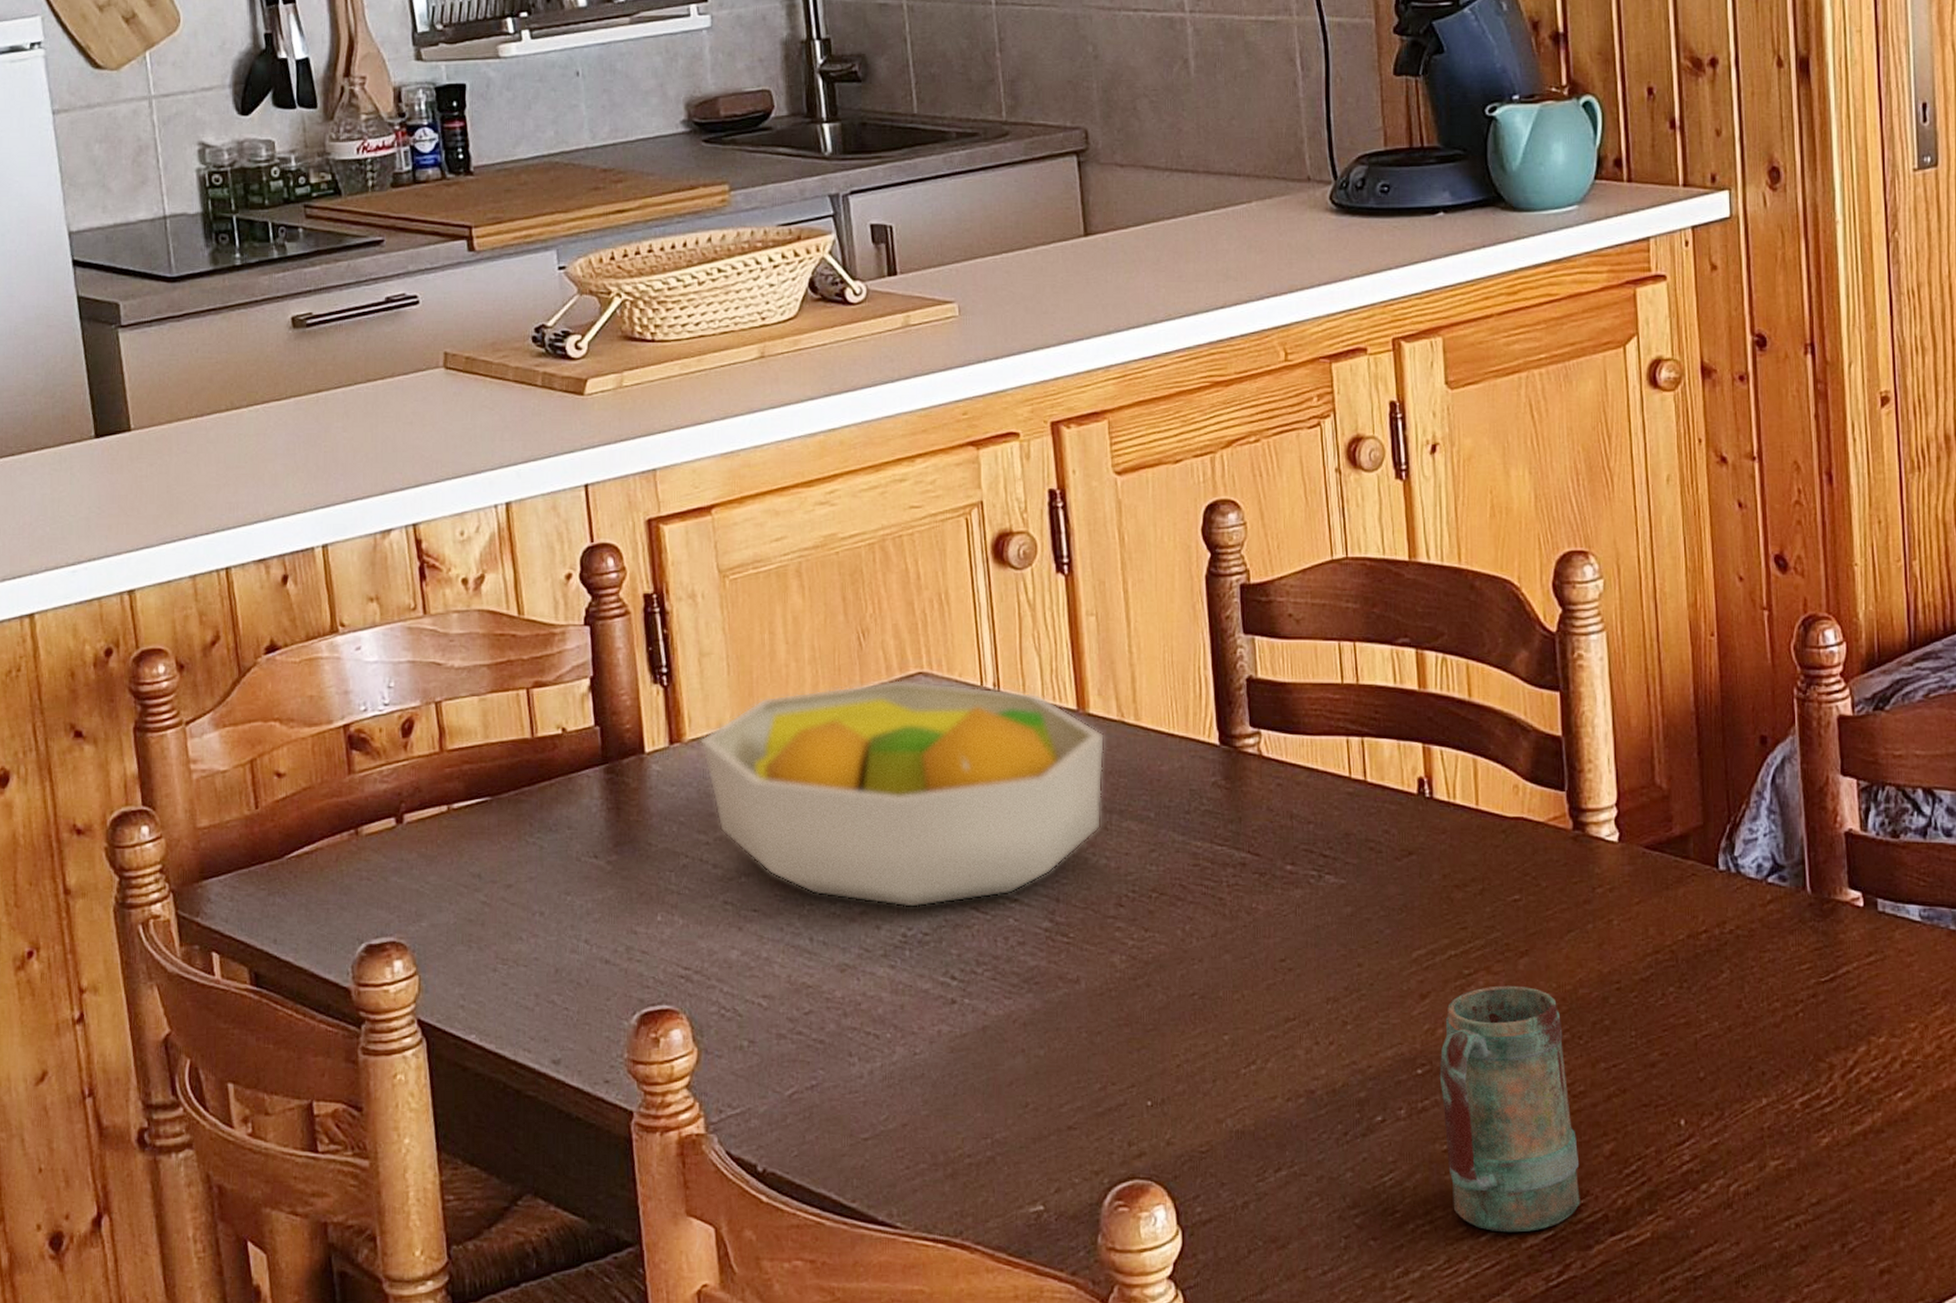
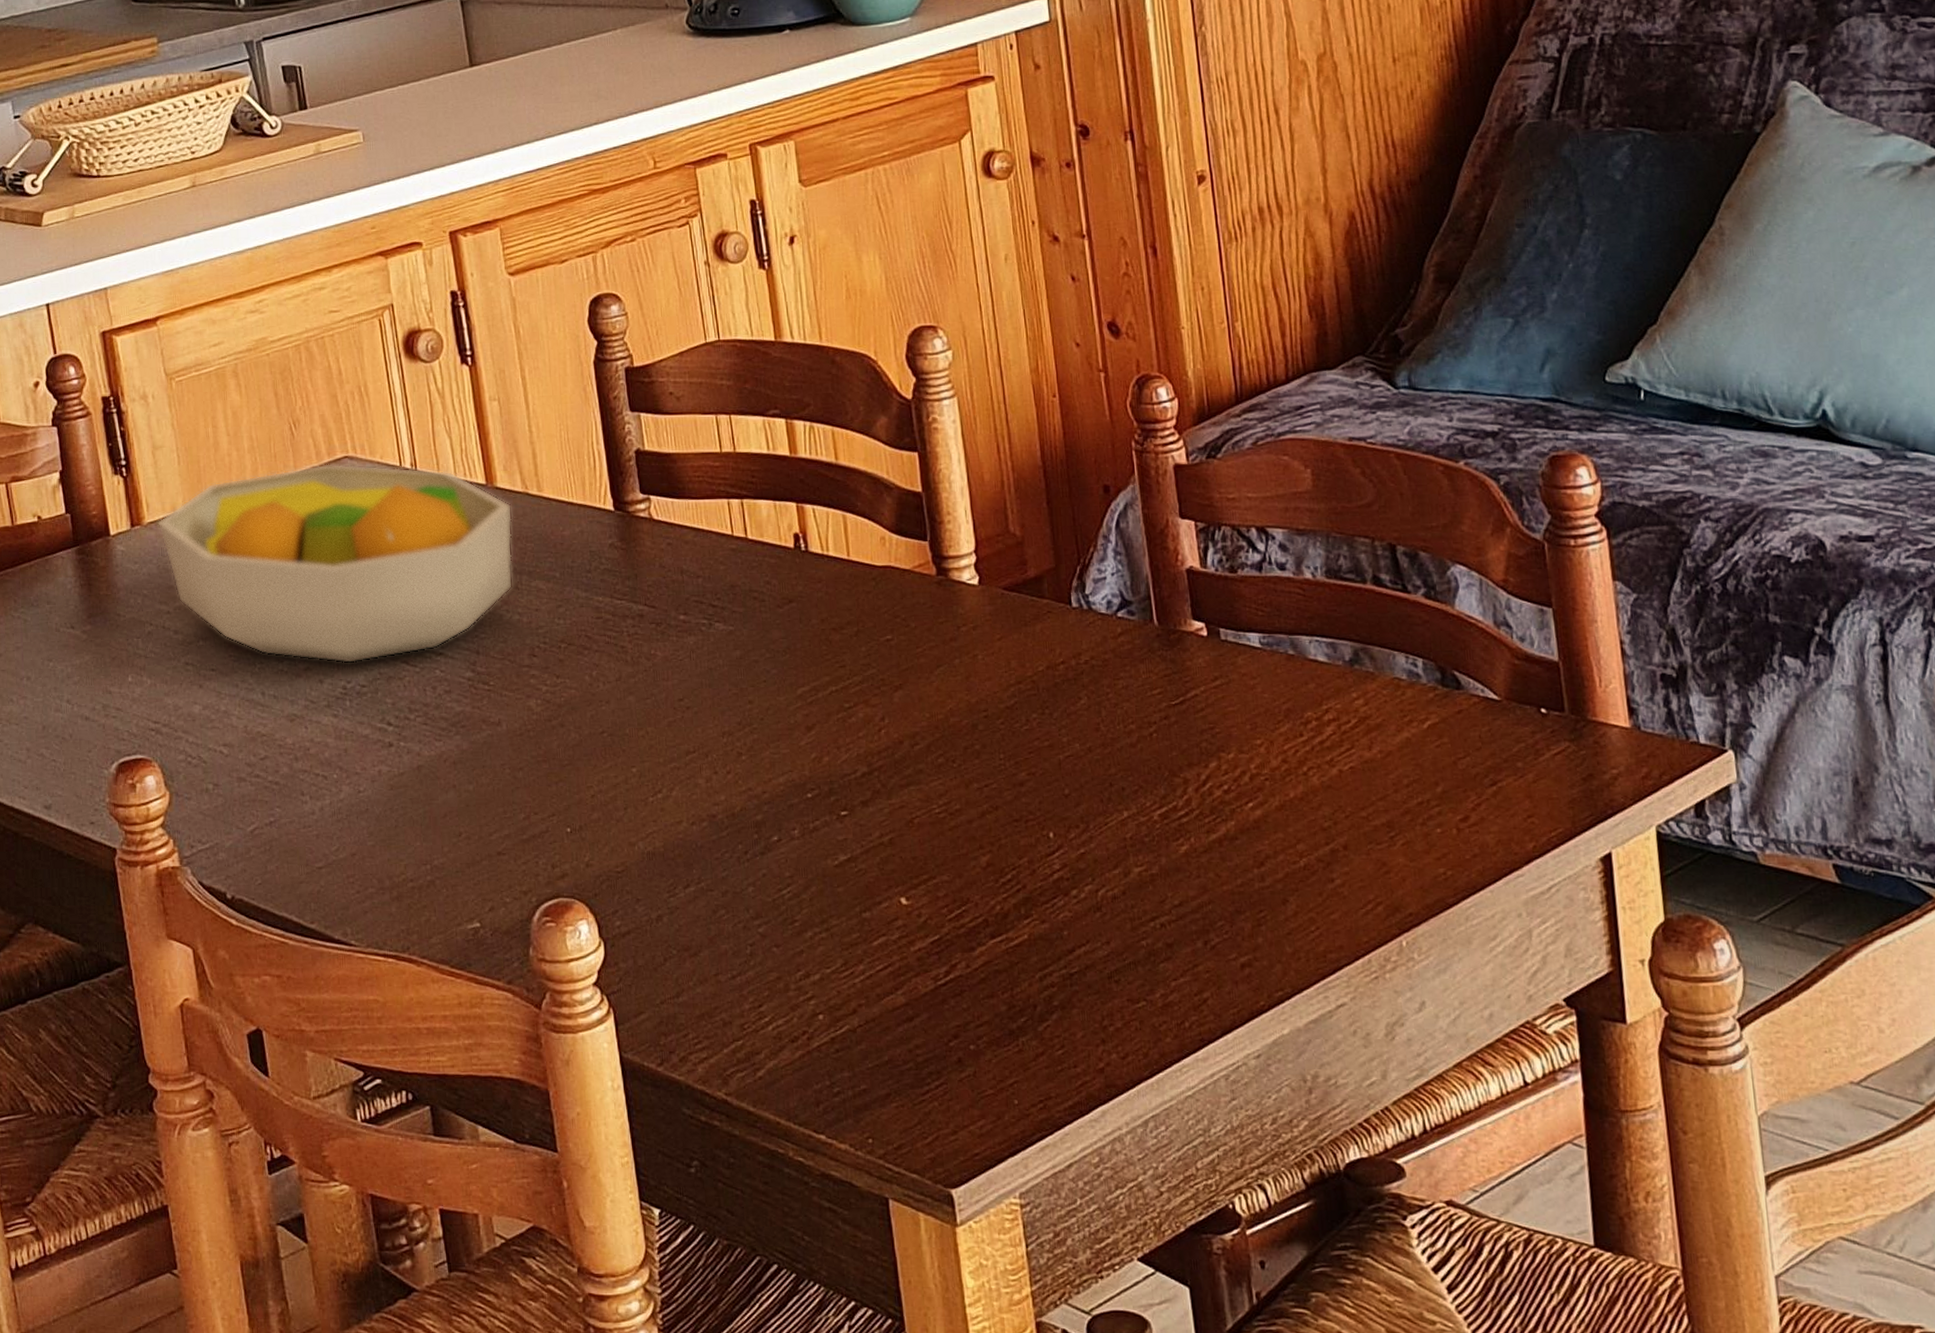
mug: present [1439,985,1580,1233] -> none [827,716,962,938]

